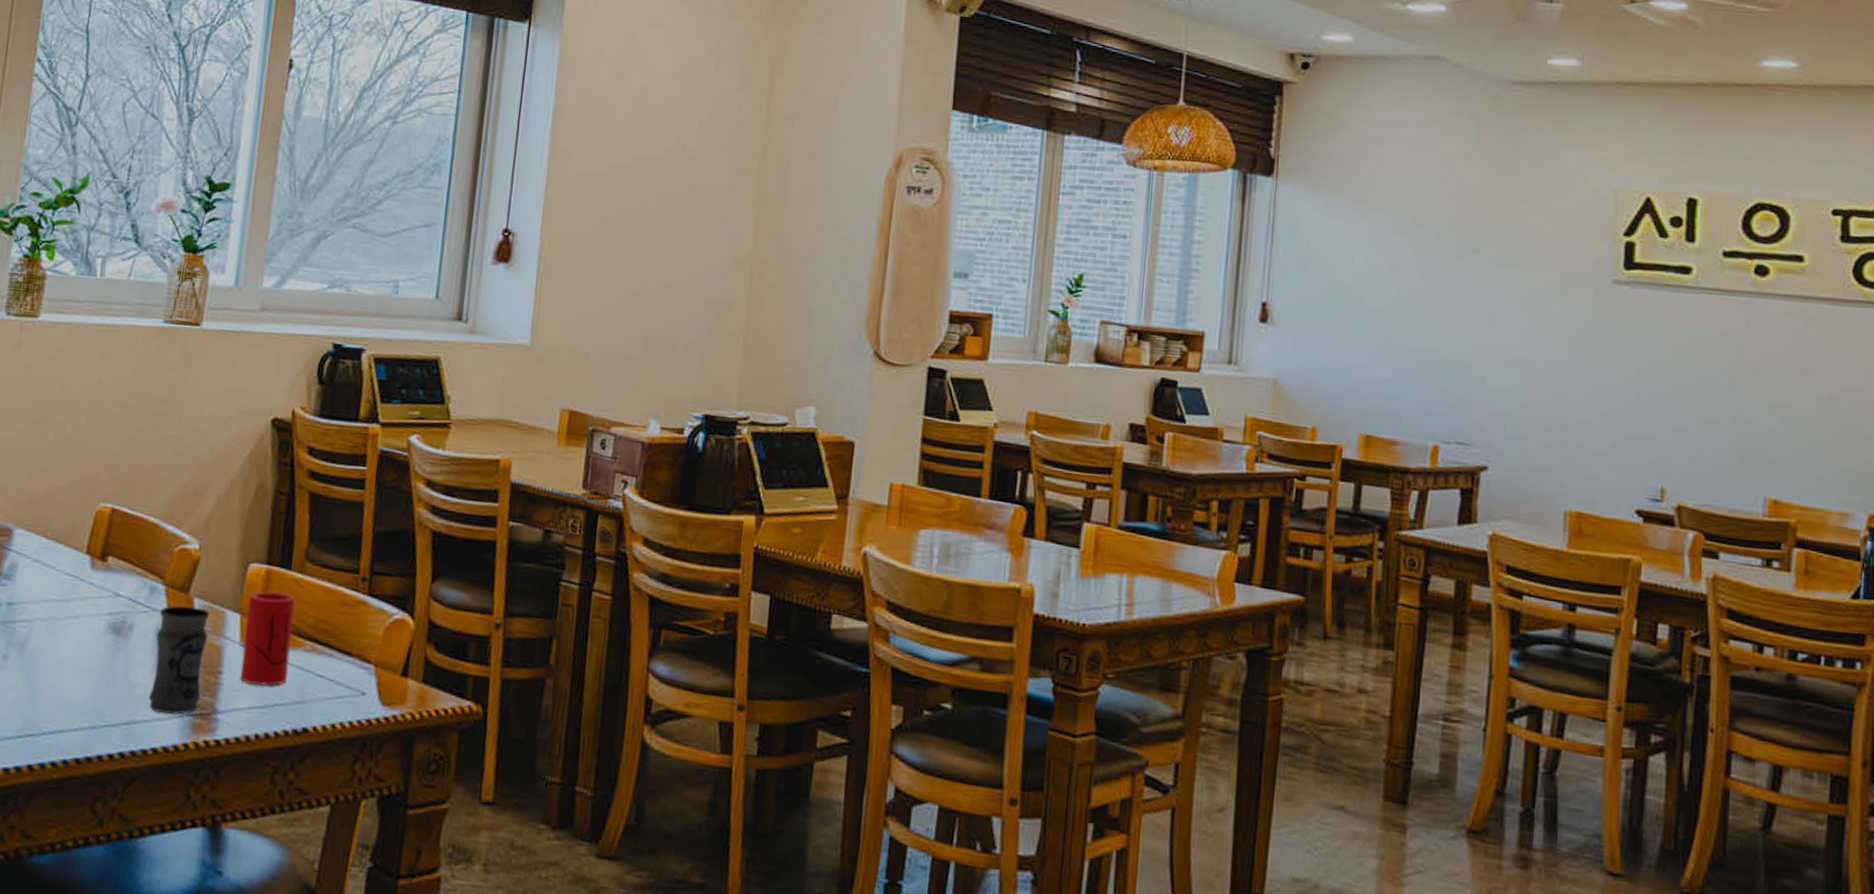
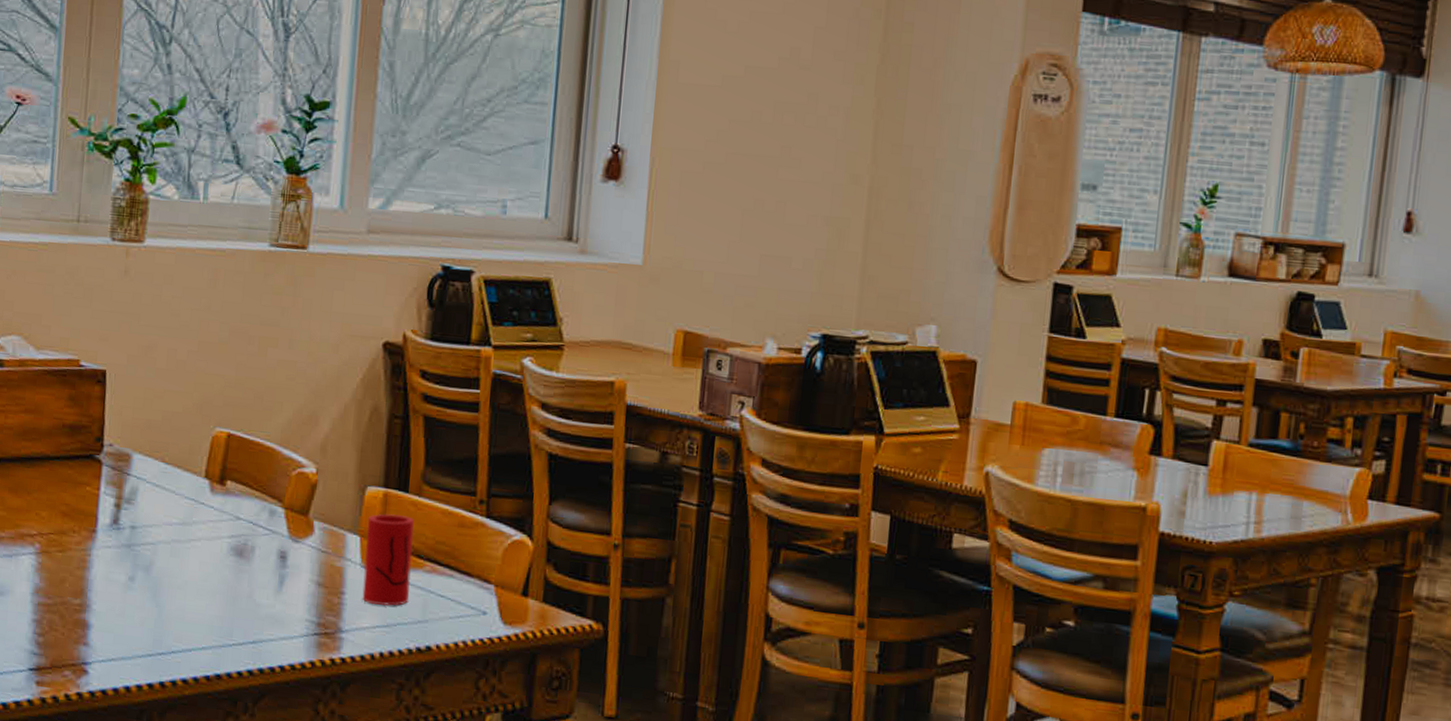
jar: present [148,605,210,715] -> none [274,528,330,634]

